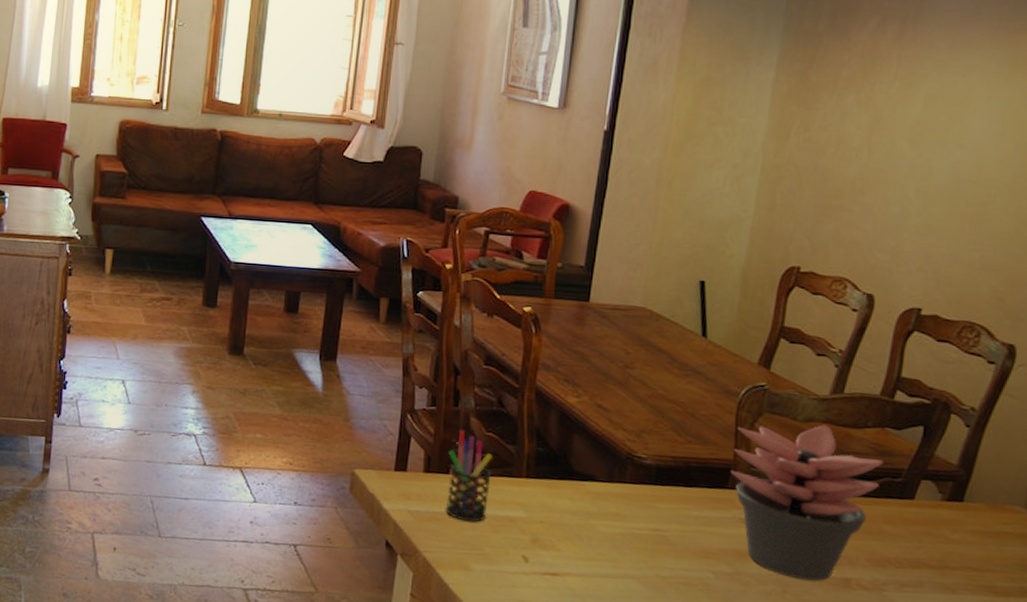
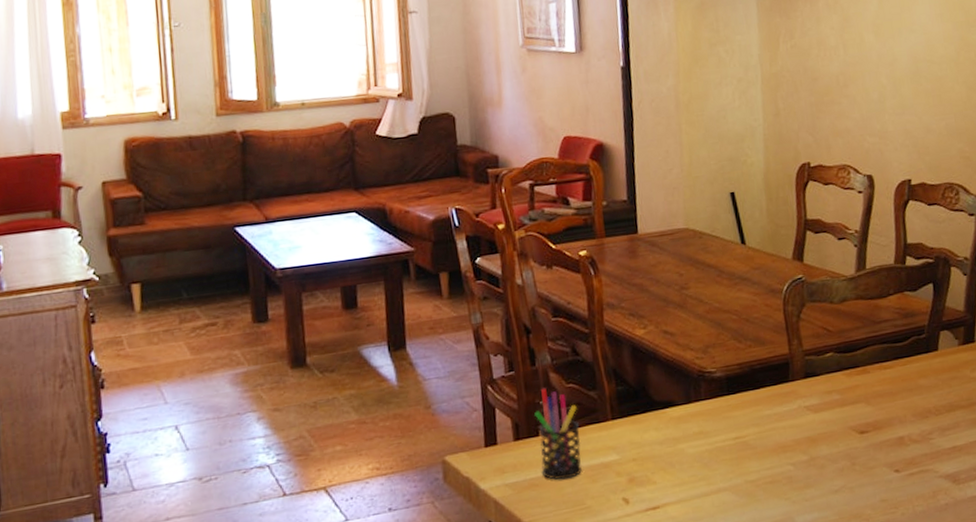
succulent plant: present [731,425,884,581] -> none [788,301,909,450]

